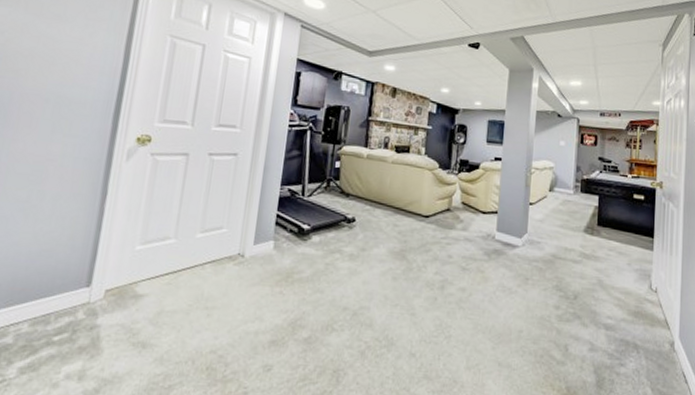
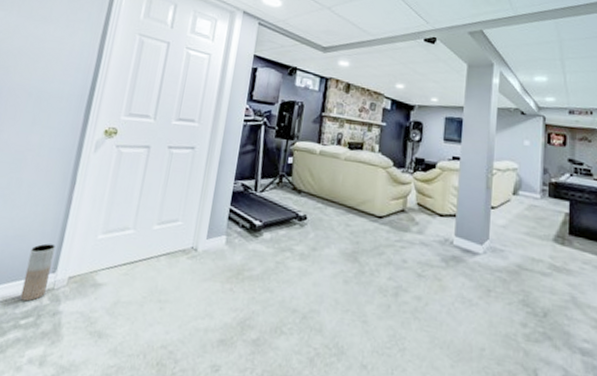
vase: none [51,257,88,318] -> present [20,243,55,302]

